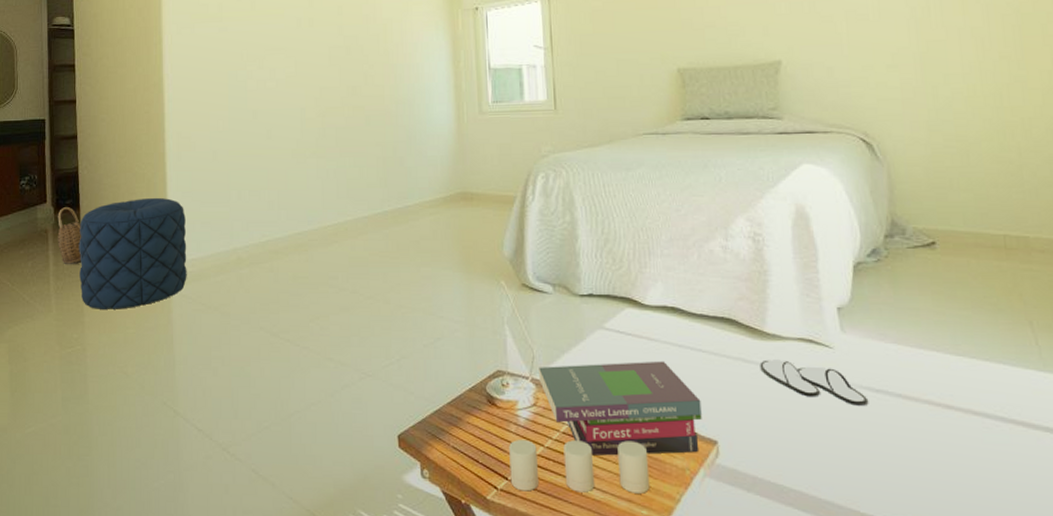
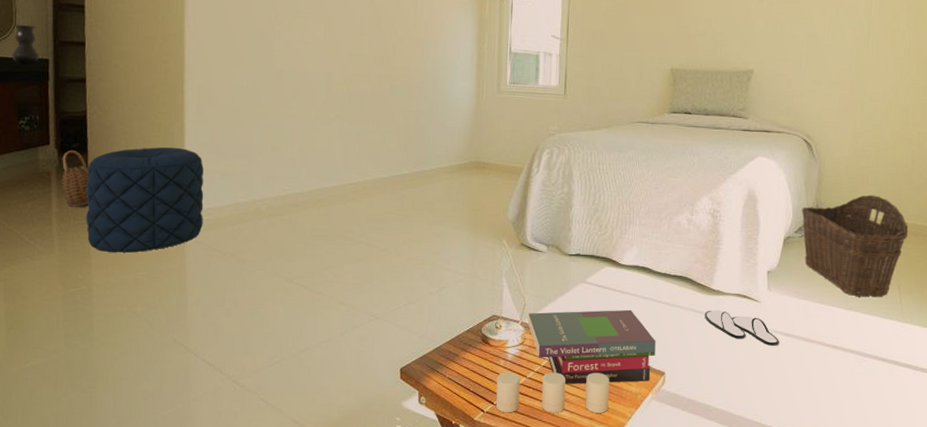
vase: none [14,88,38,127] -> present [11,24,40,66]
wicker basket: none [871,202,1032,339] -> present [801,195,909,297]

